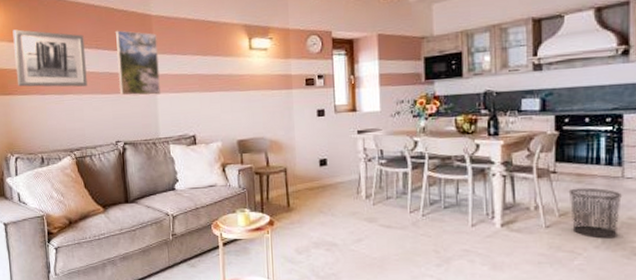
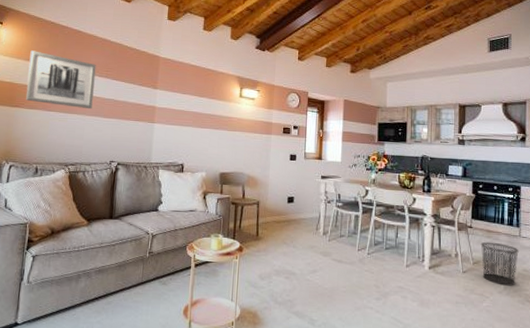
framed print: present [116,30,161,96] -> none [121,65,162,125]

